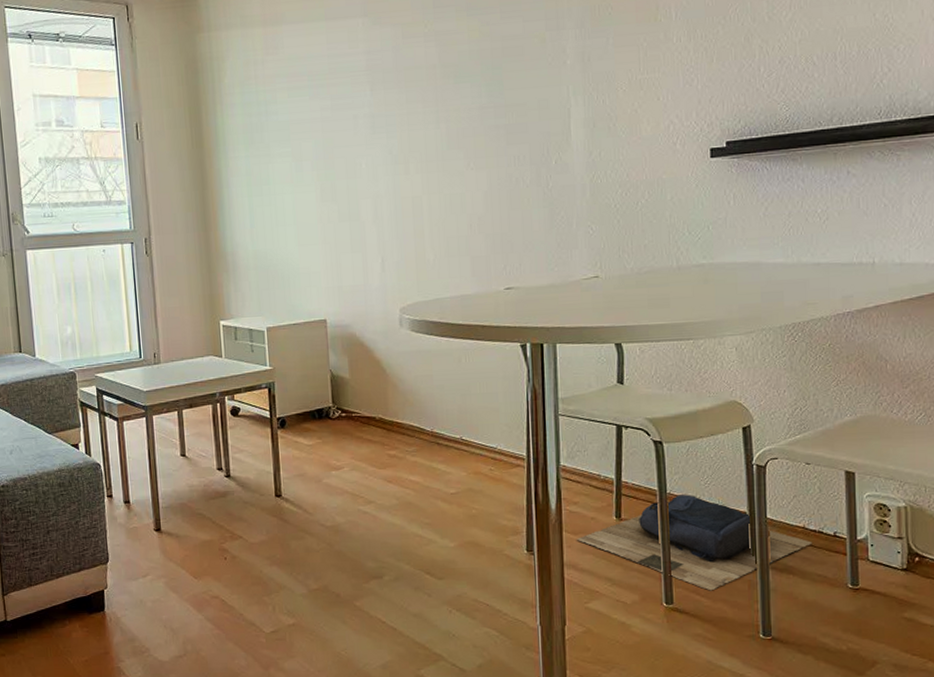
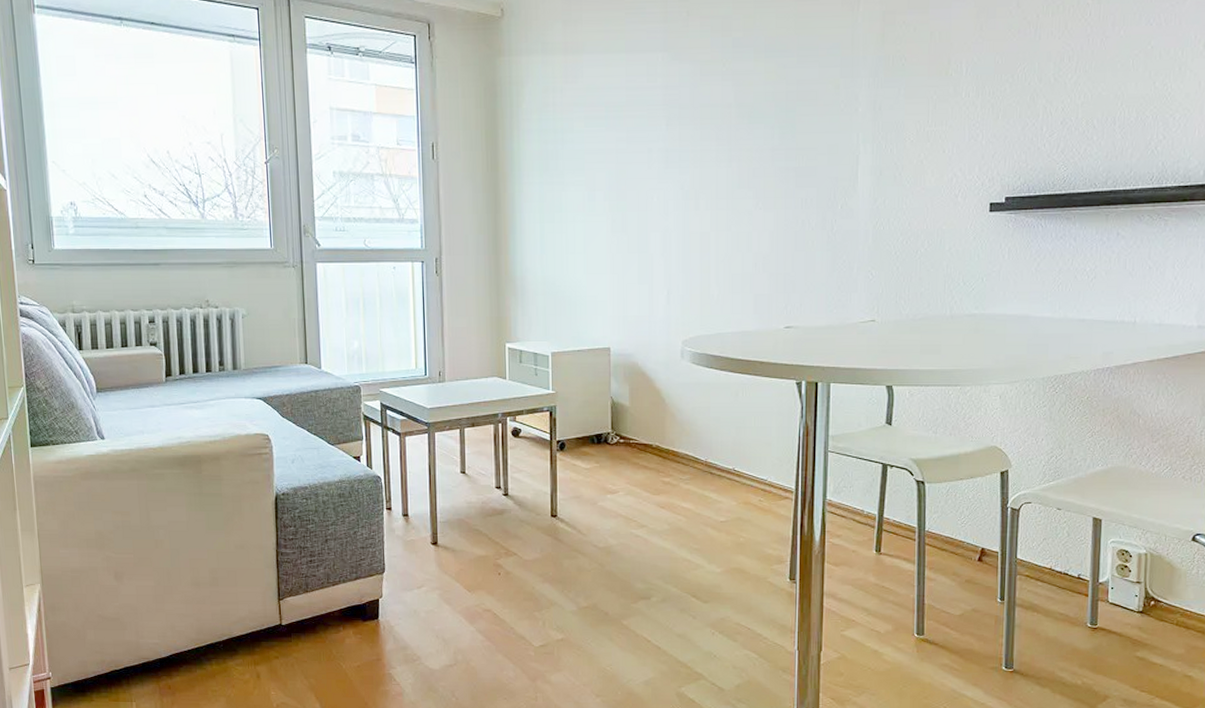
backpack: present [576,494,813,591] -> none [837,533,1058,625]

